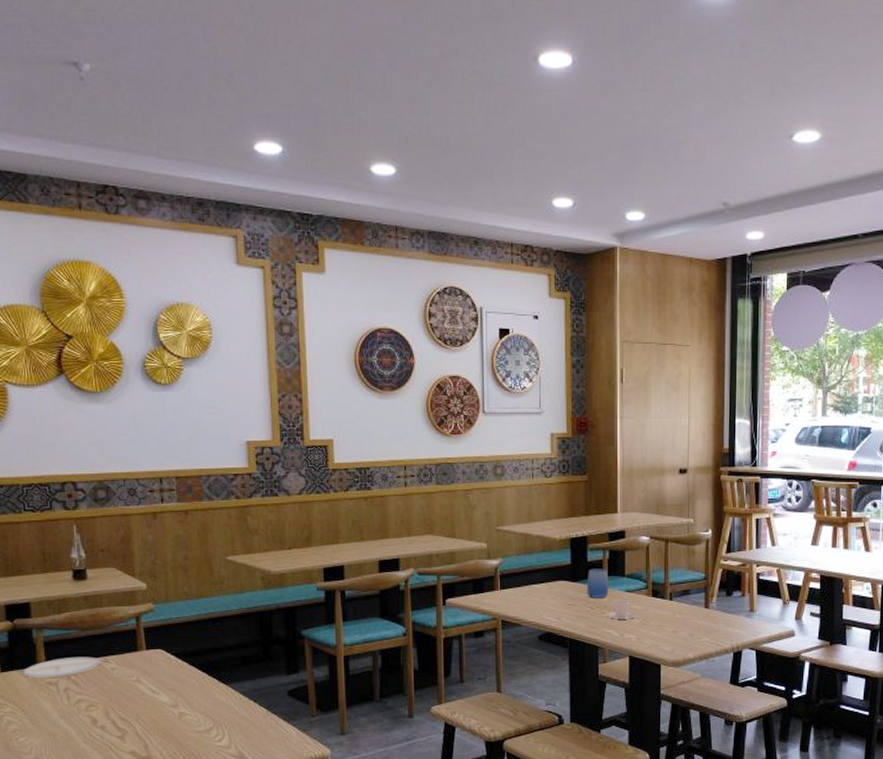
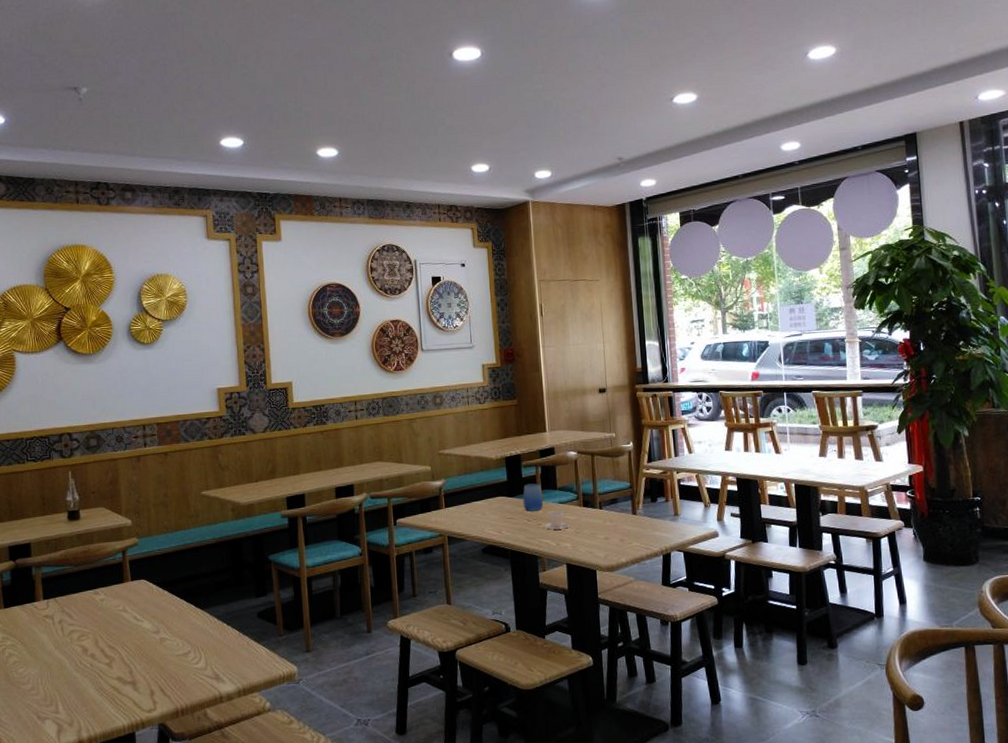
plate: present [23,657,101,678] -> none [23,590,92,613]

